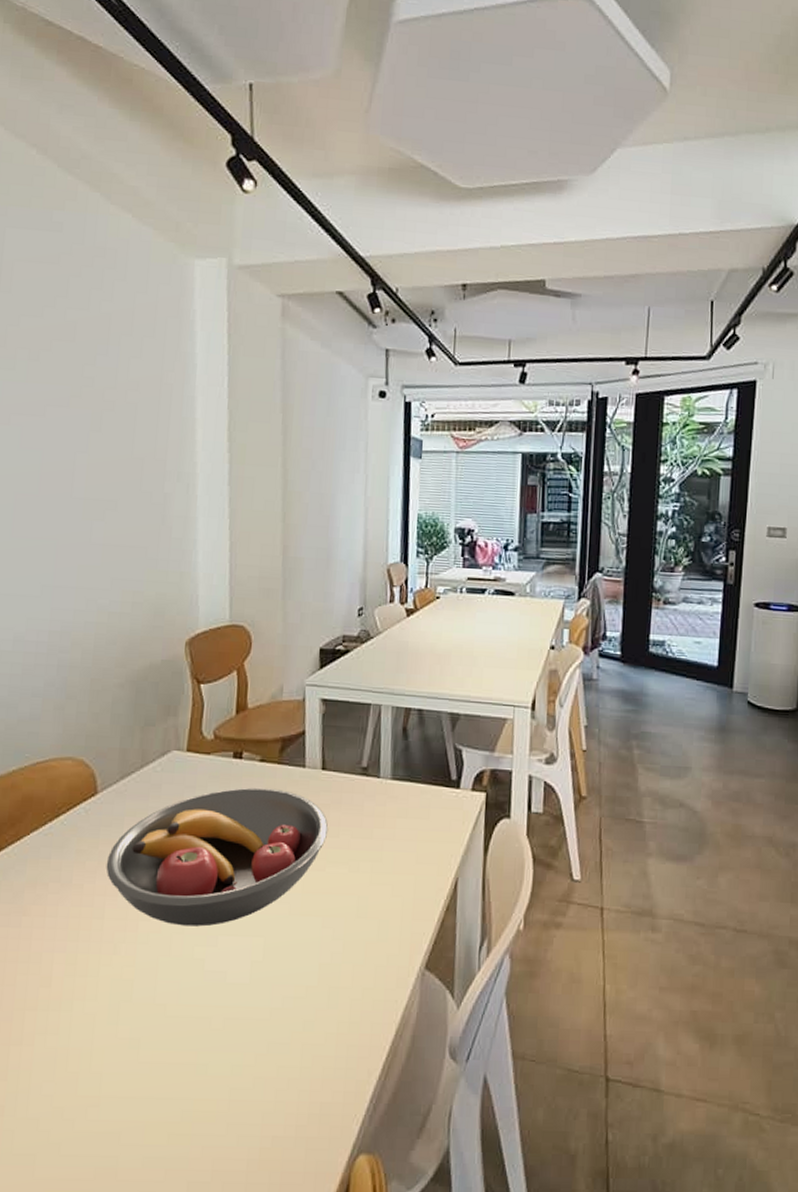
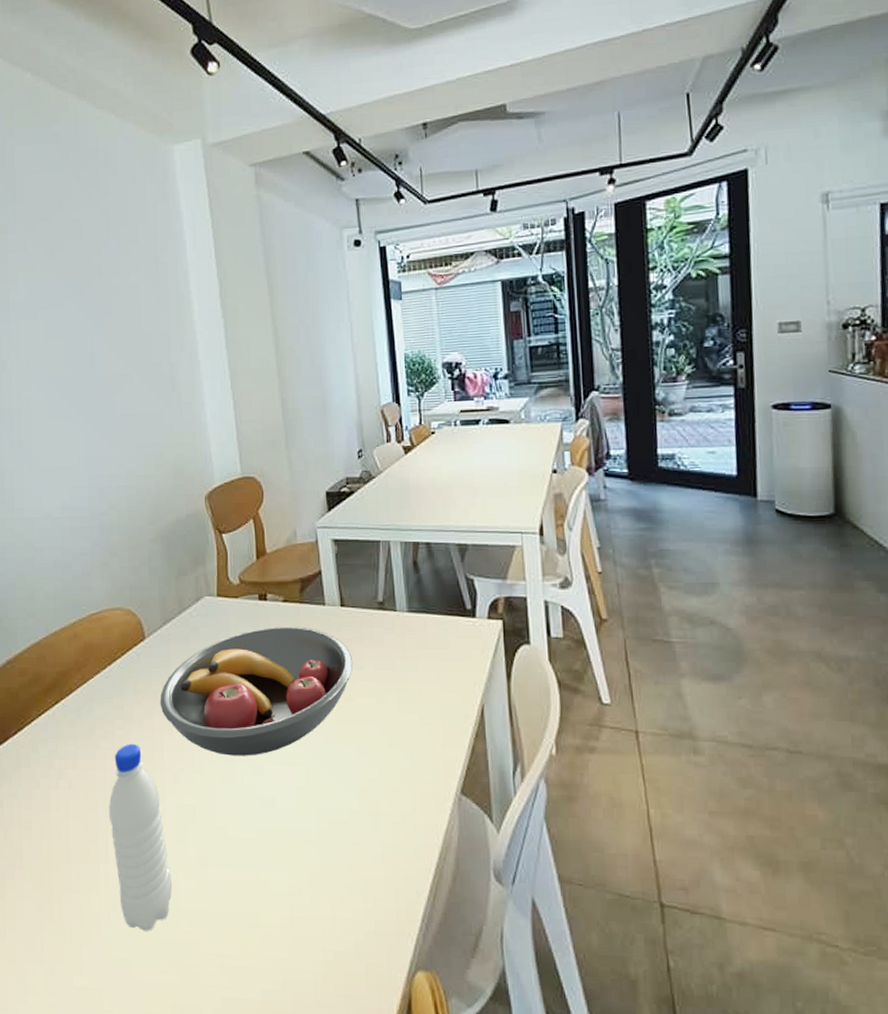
water bottle: none [29,910,97,1122] -> present [108,743,172,931]

